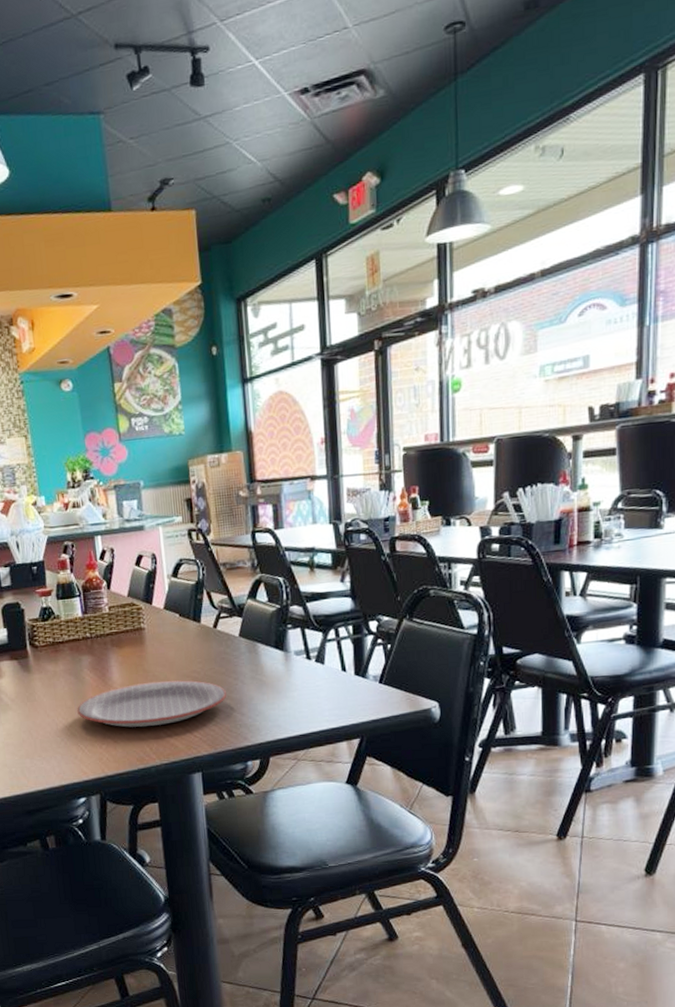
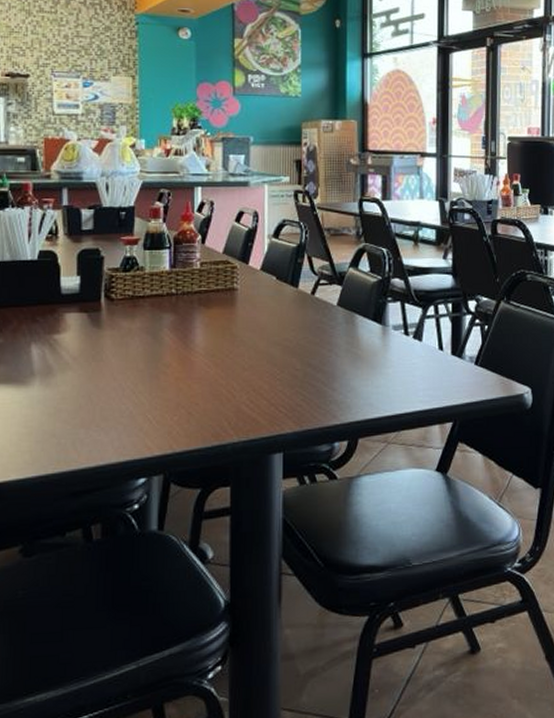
plate: present [77,680,227,728] -> none [150,347,319,399]

